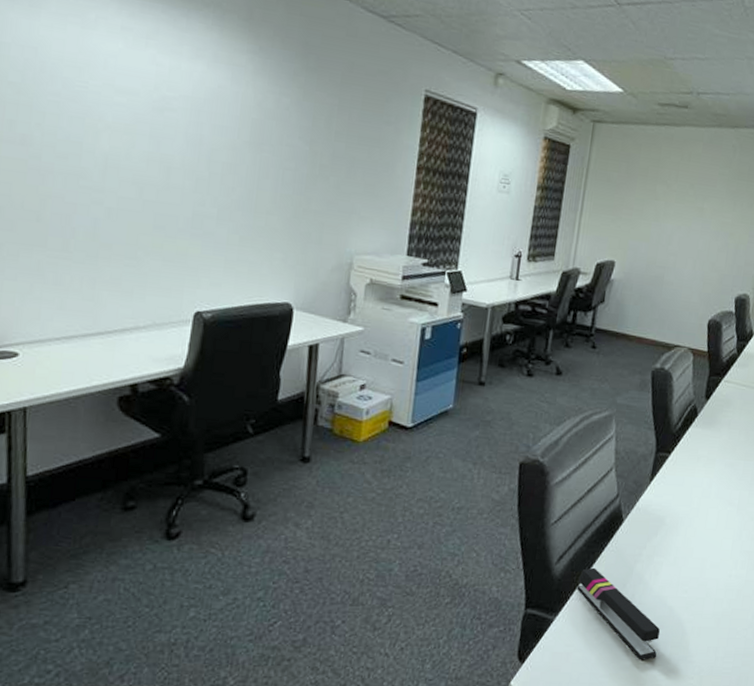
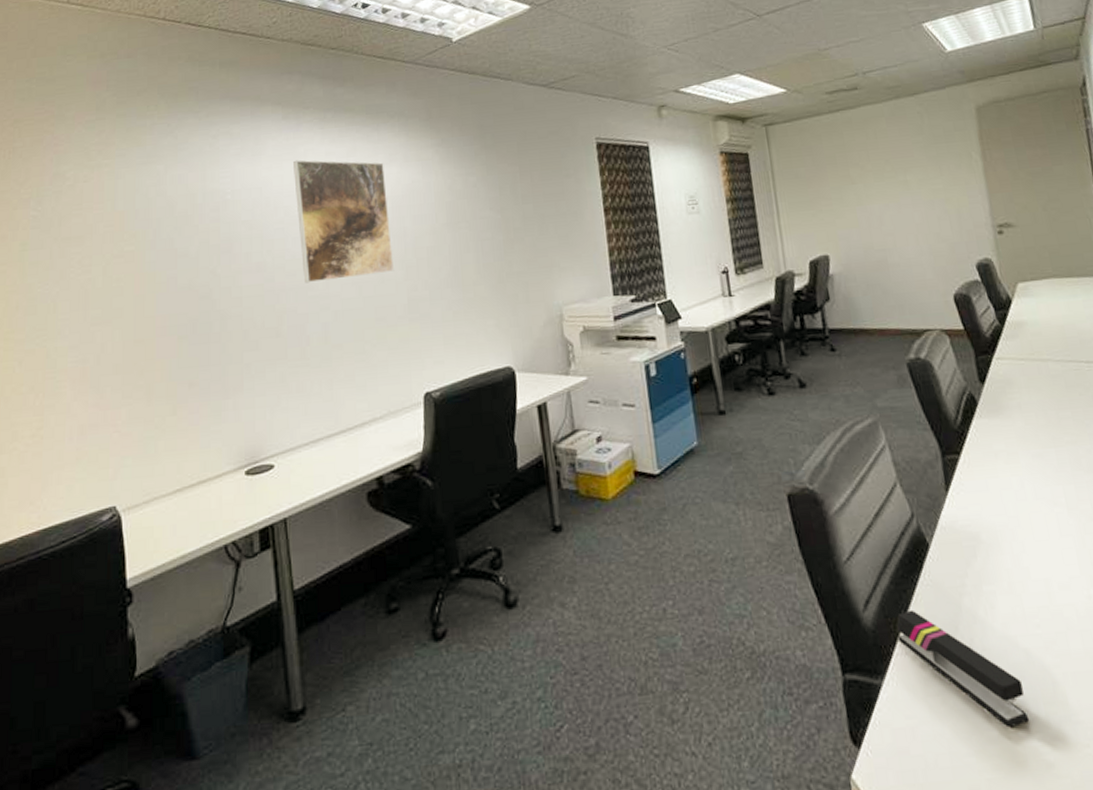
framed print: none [76,26,189,181] -> present [293,160,395,284]

